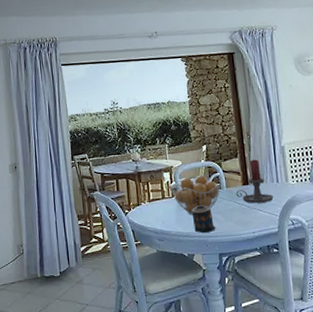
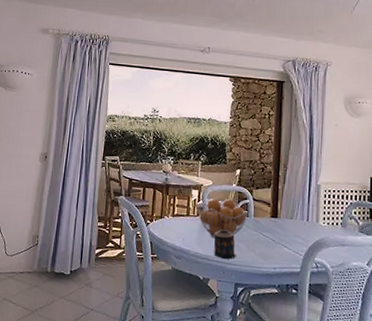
candle holder: present [236,159,274,204] -> none [263,193,301,240]

